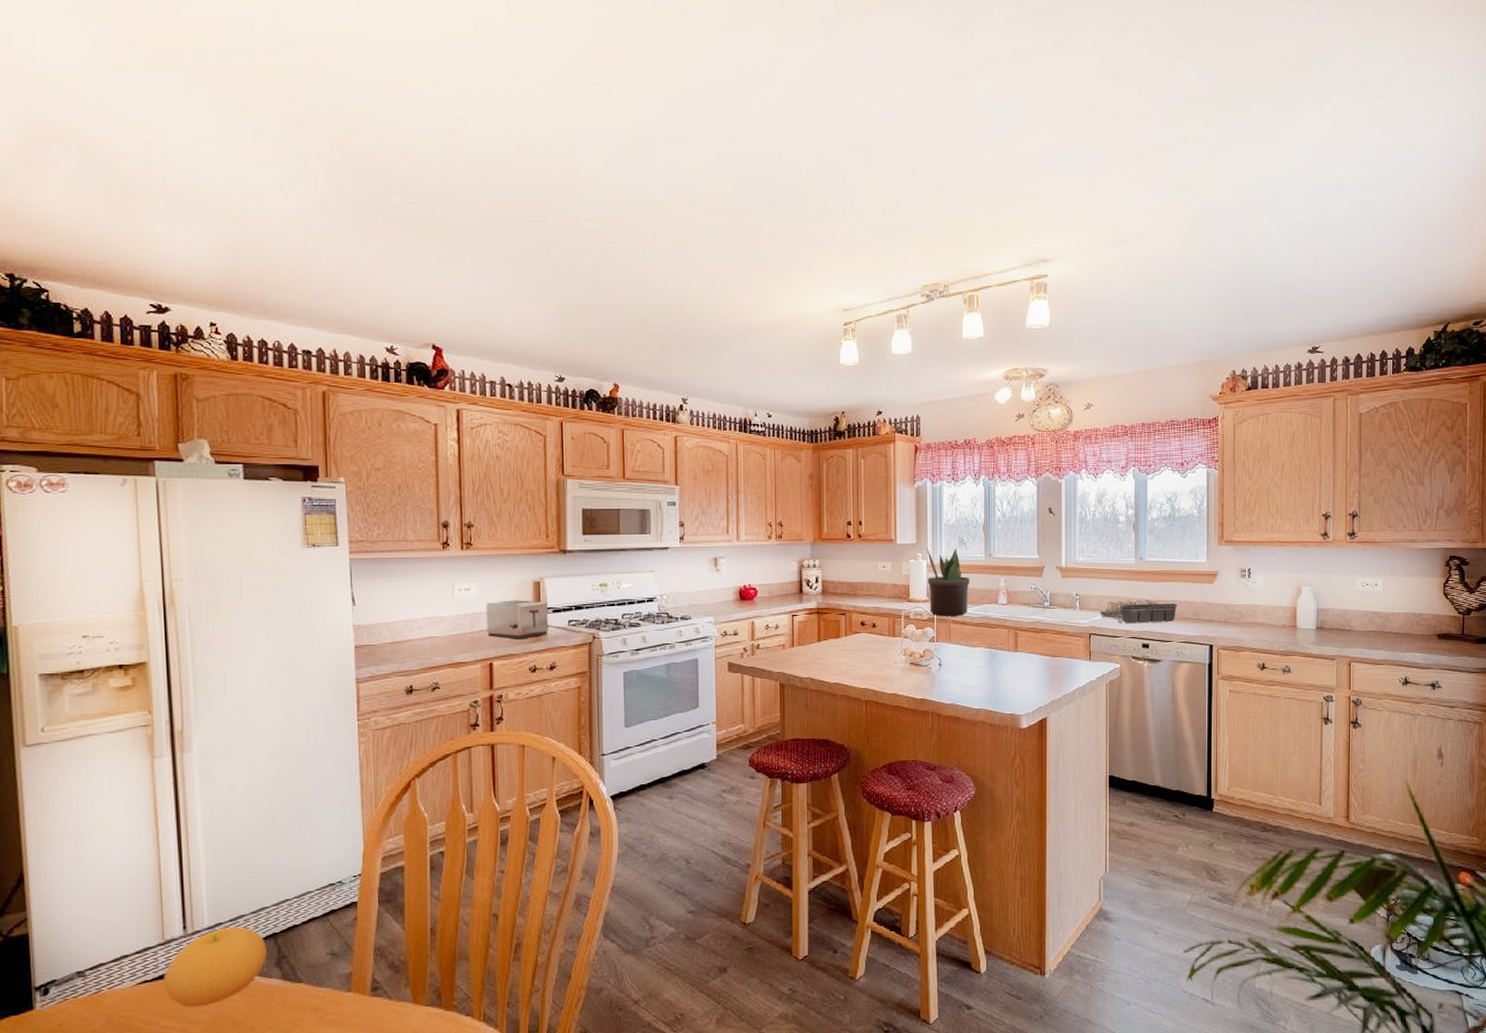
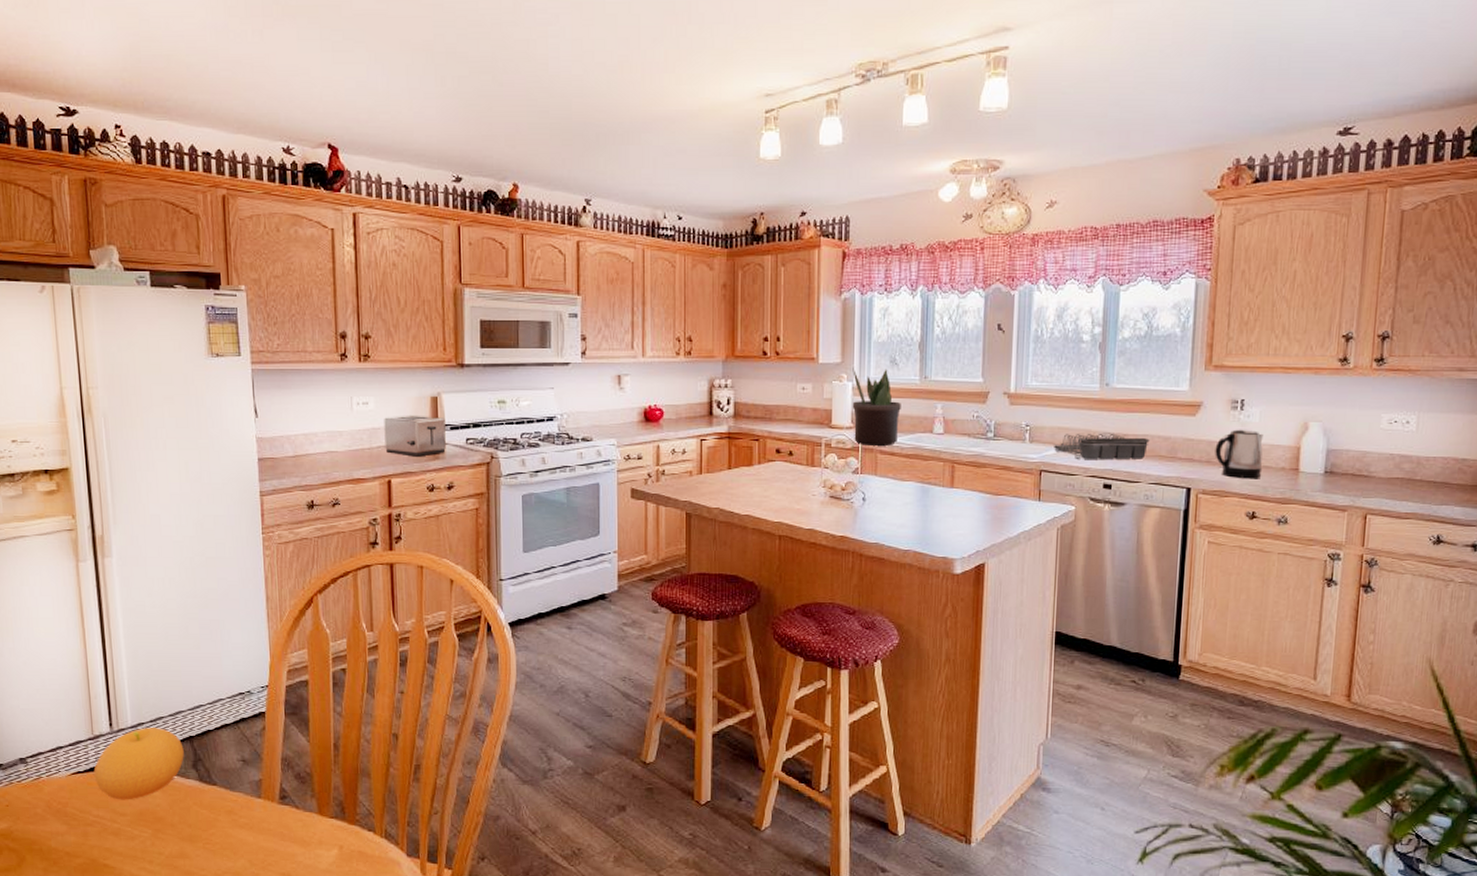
kettle: none [1230,593,1268,636] -> present [1215,429,1264,479]

